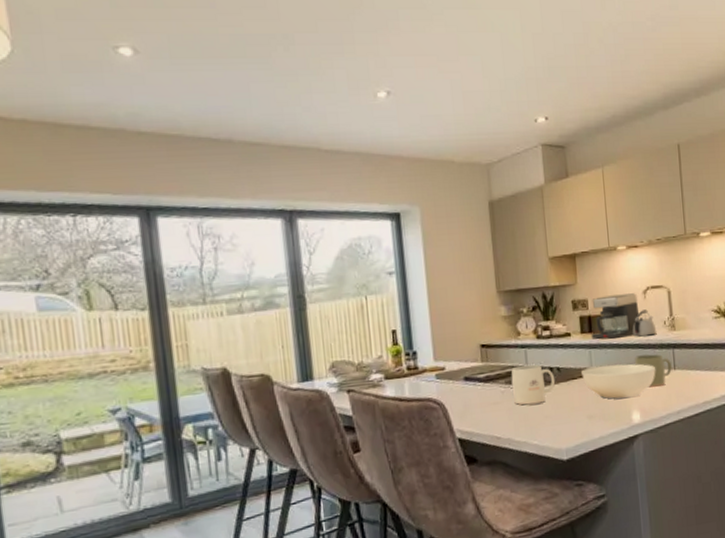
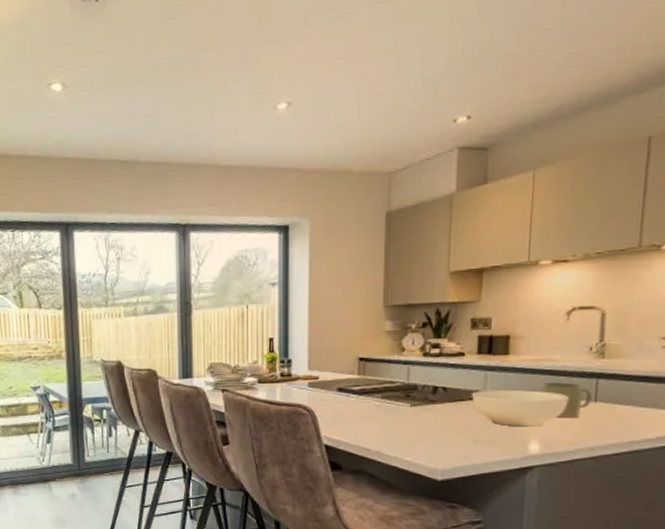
mug: present [511,364,556,406] -> none [388,381,439,421]
coffee maker: present [591,293,640,340] -> none [490,314,558,362]
kettle: present [632,309,657,337] -> none [544,332,578,362]

